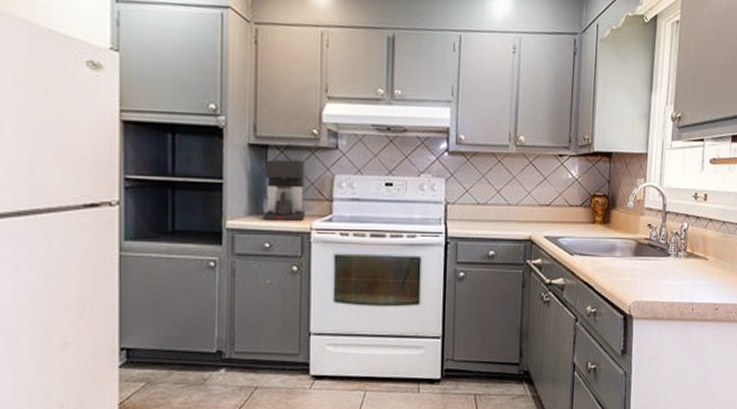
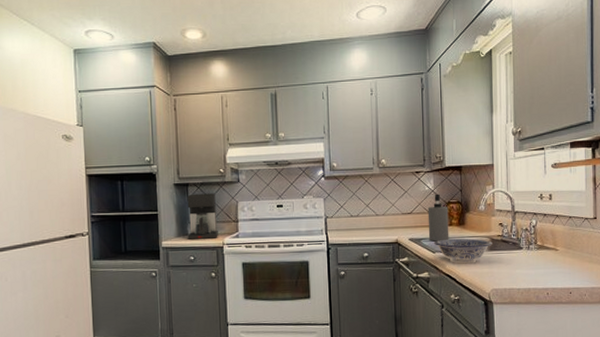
soap dispenser: none [567,183,593,242] -> present [426,194,449,242]
bowl: none [572,239,639,270] -> present [433,238,492,264]

